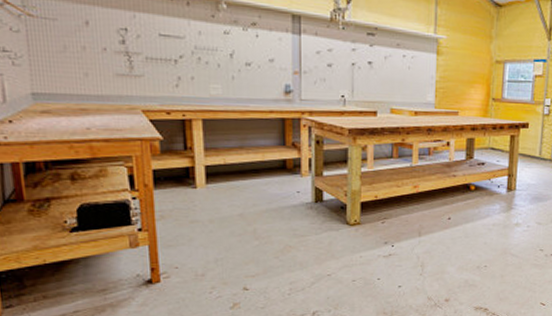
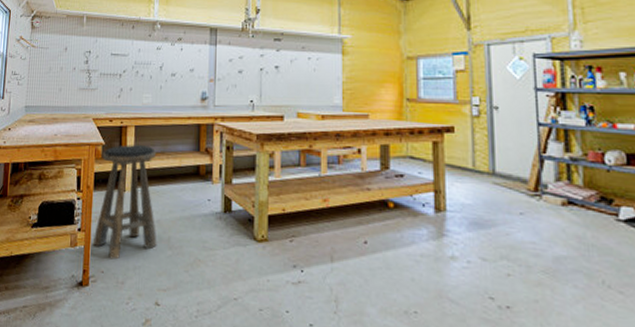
stool: none [160,139,241,255] -> present [92,145,157,260]

